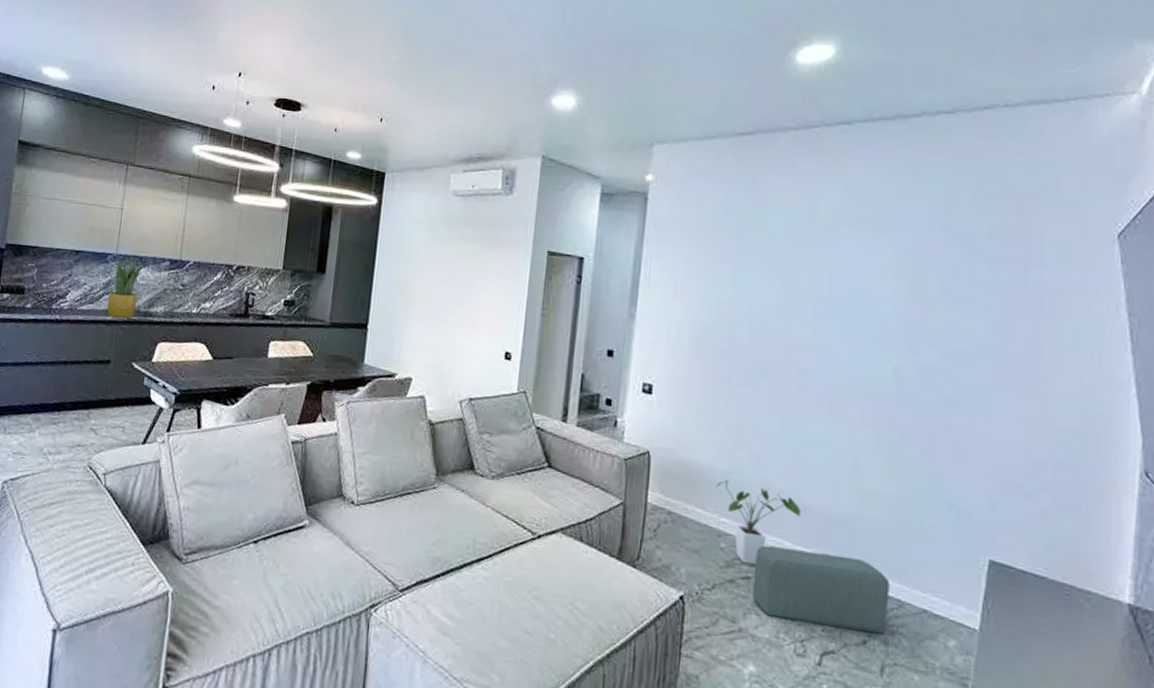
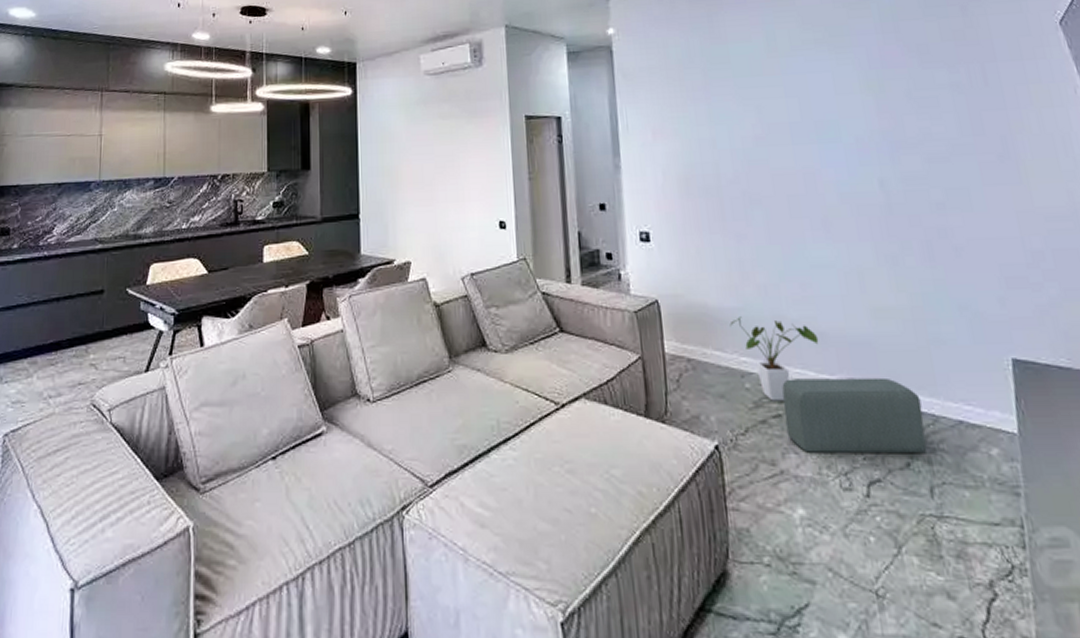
planter: present [106,258,144,319] -> none [95,183,128,246]

